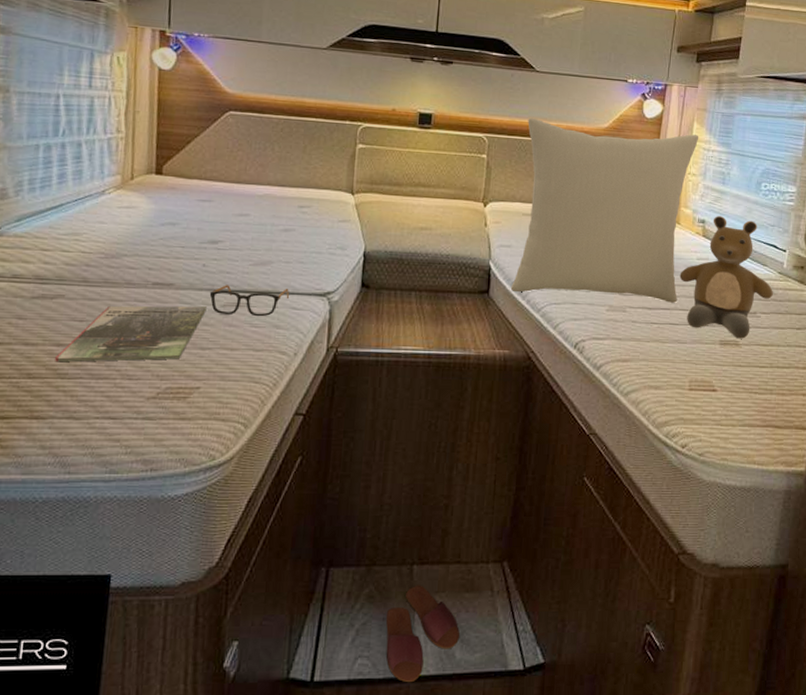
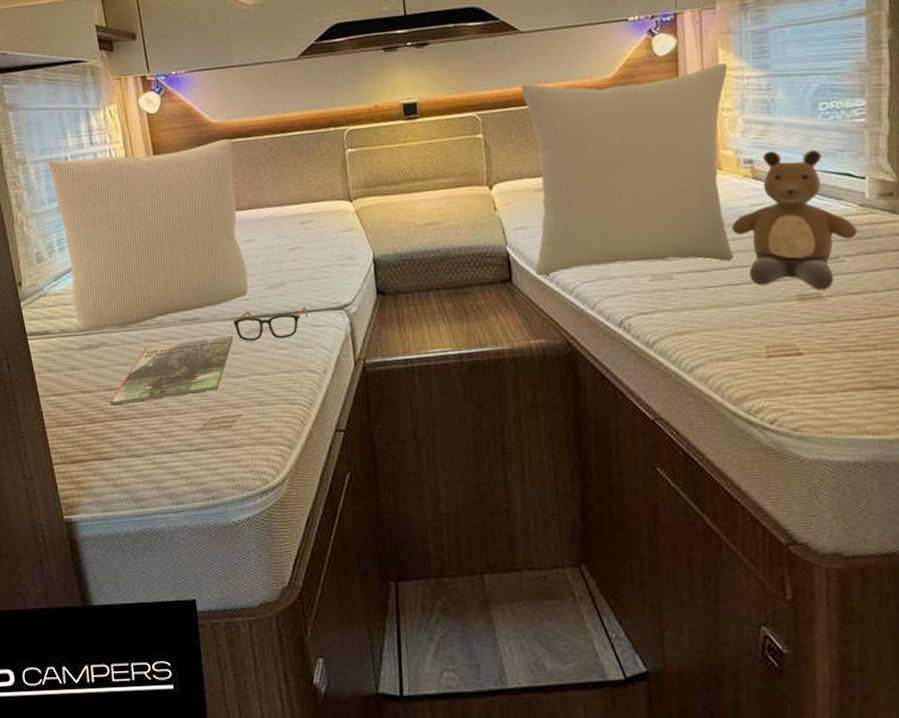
pillow: none [33,95,244,281] -> present [47,139,249,331]
slippers: present [385,584,460,683] -> none [465,594,547,696]

